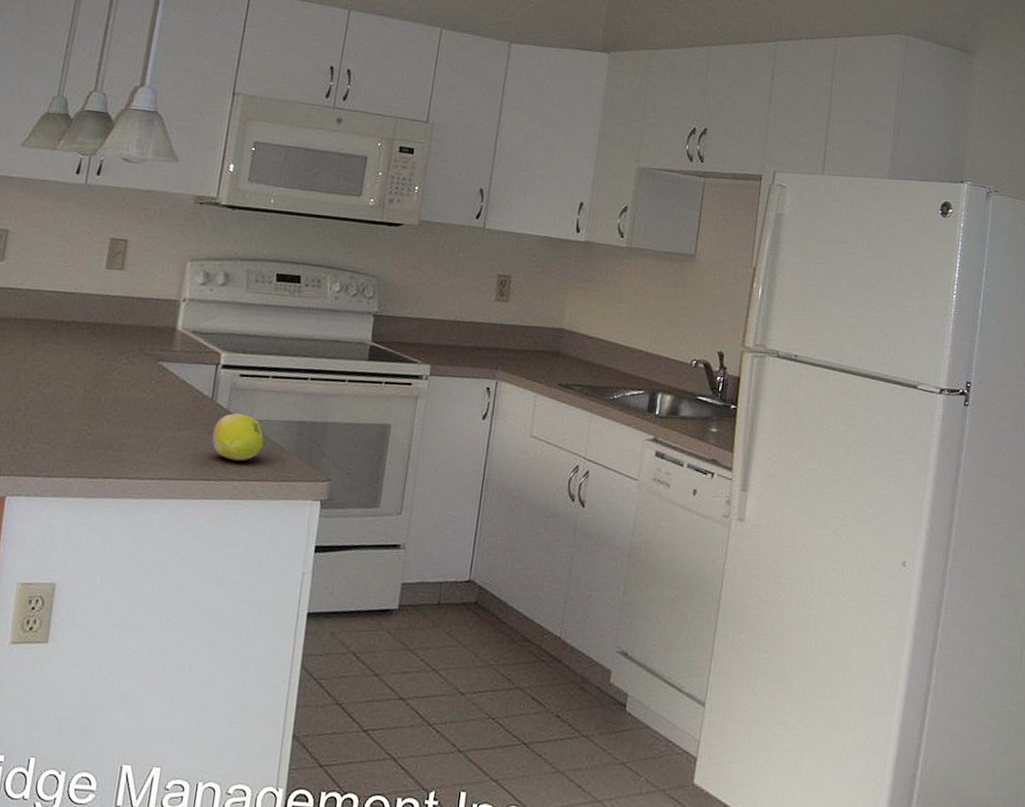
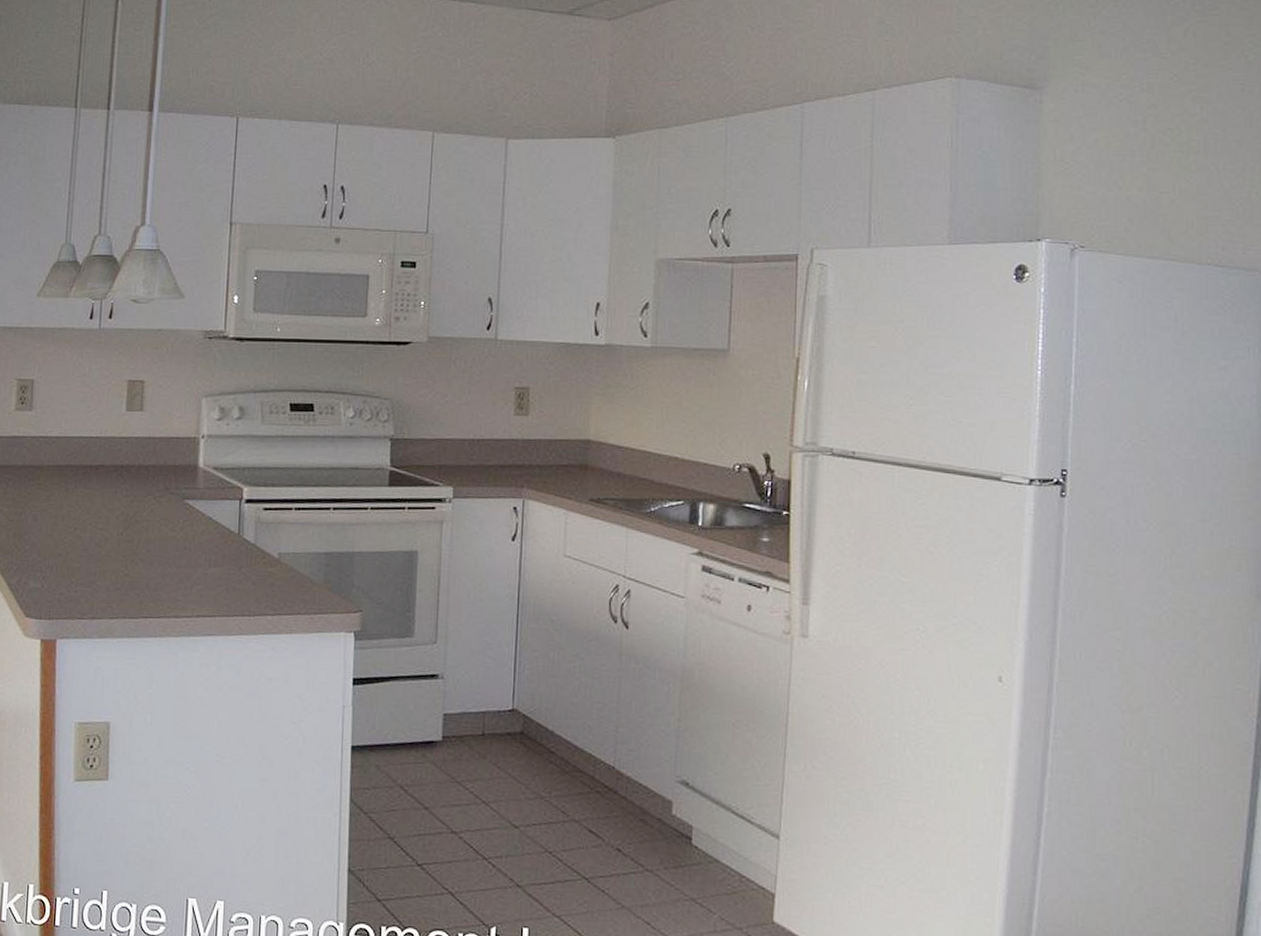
fruit: present [212,413,264,461] -> none [242,547,293,595]

